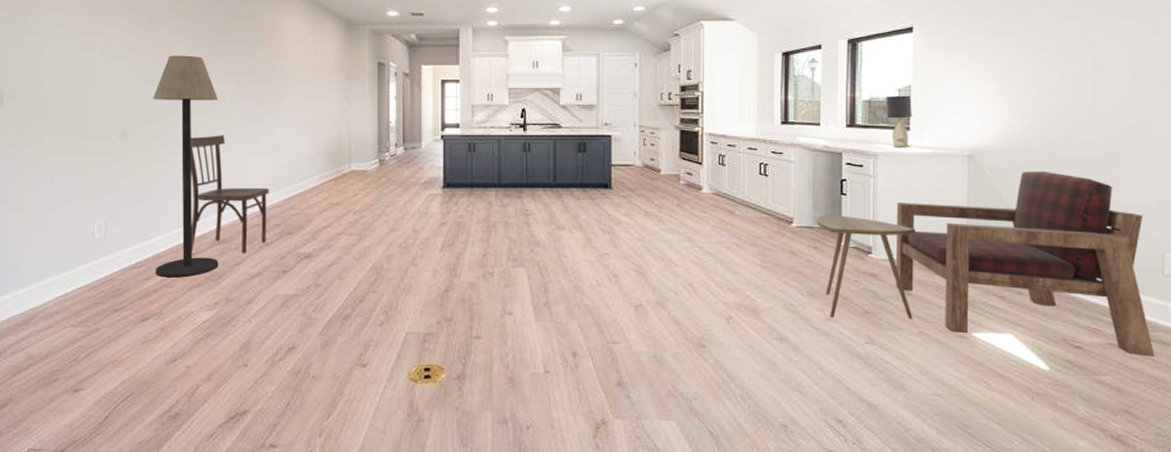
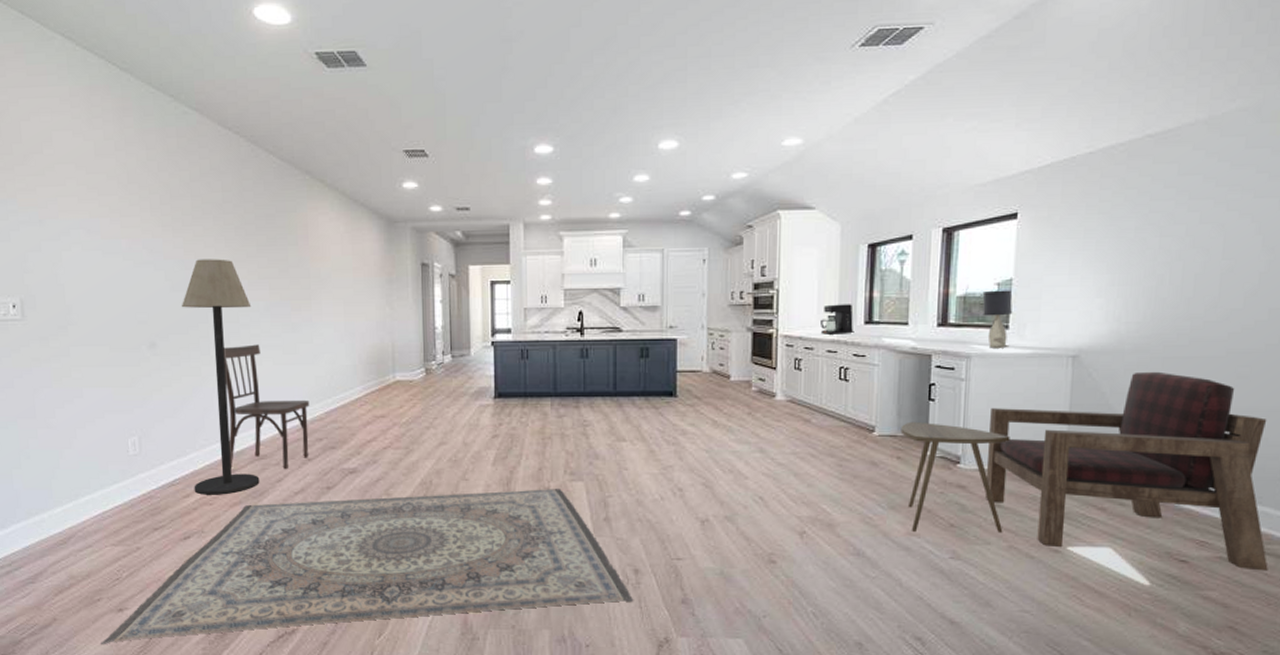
area rug: none [53,273,572,426] -> present [100,488,634,645]
coffee maker: none [742,106,771,133] -> present [820,304,853,334]

